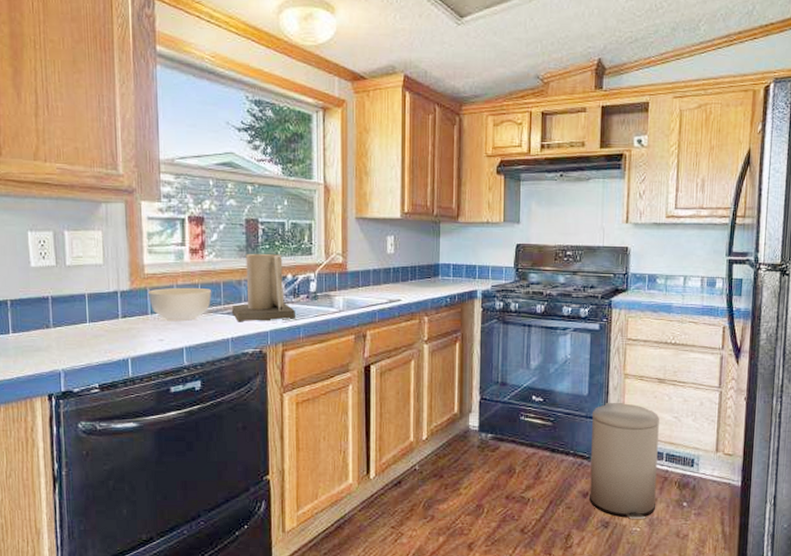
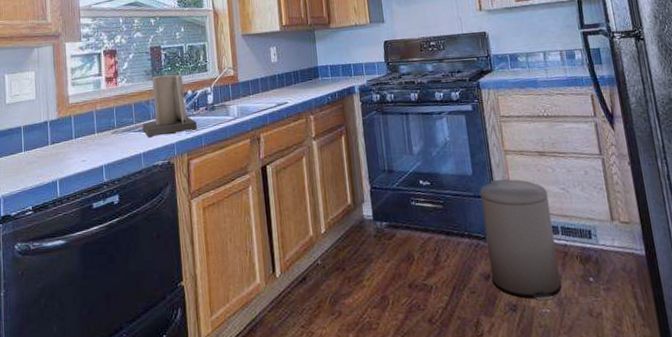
bowl: present [147,287,212,322] -> none [72,110,125,144]

